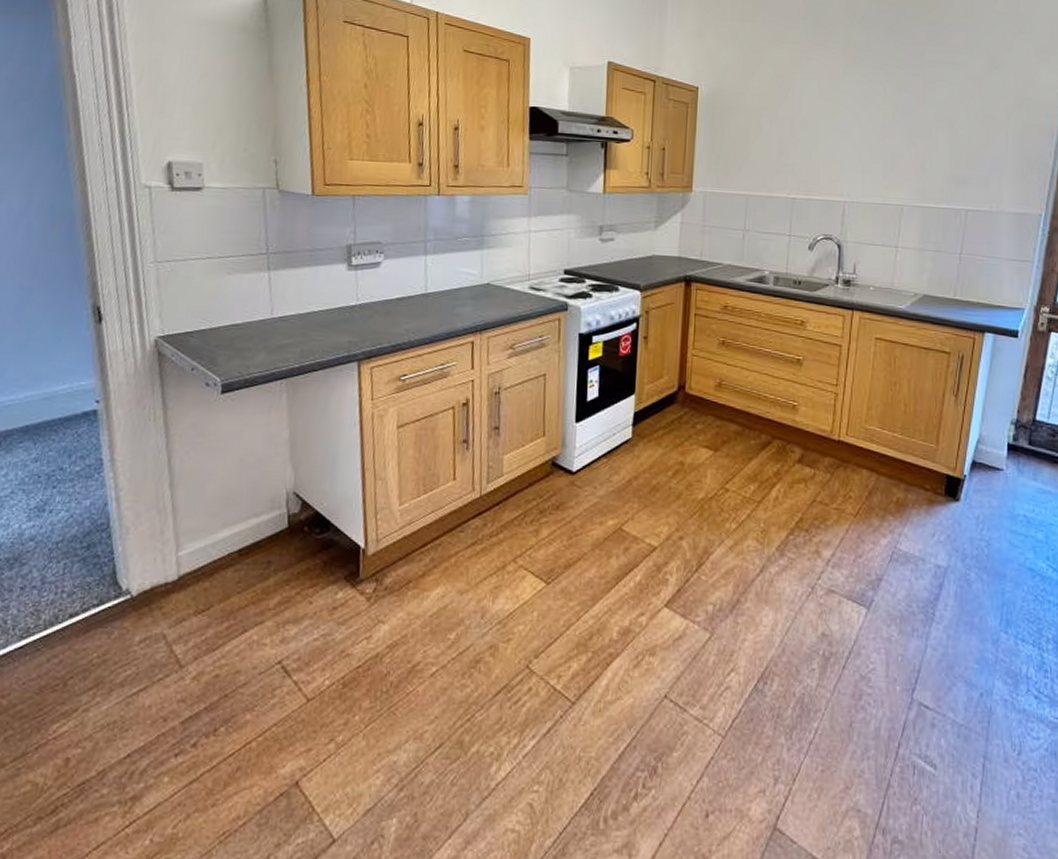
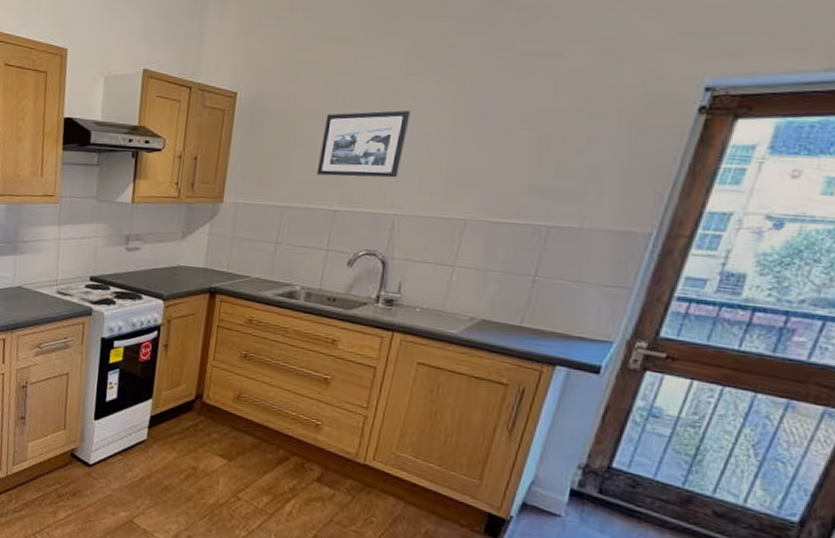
picture frame: none [775,107,850,168] -> present [316,110,411,178]

